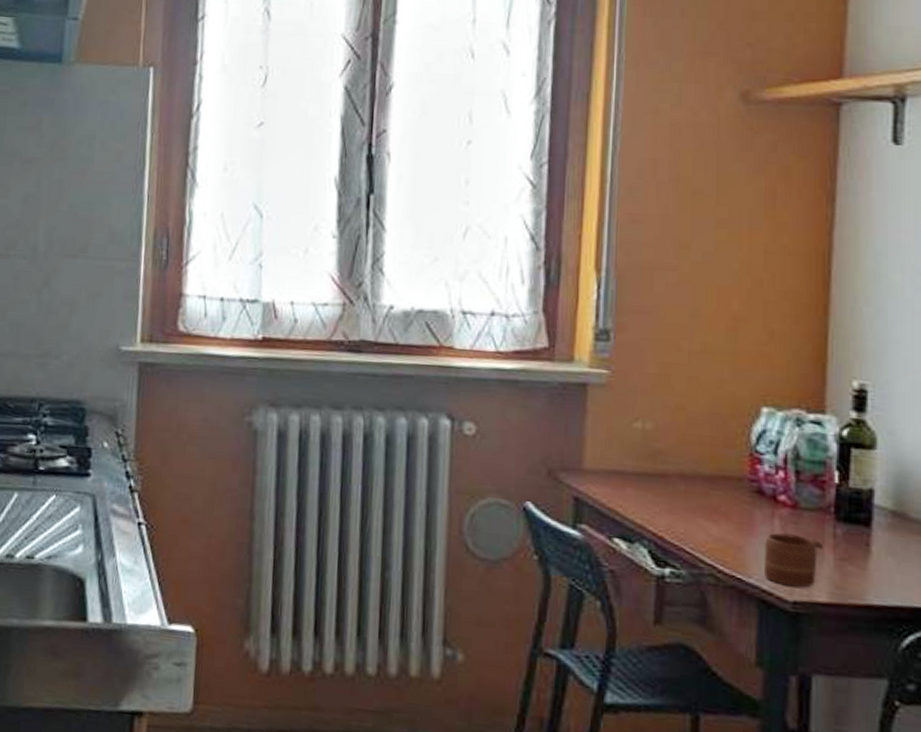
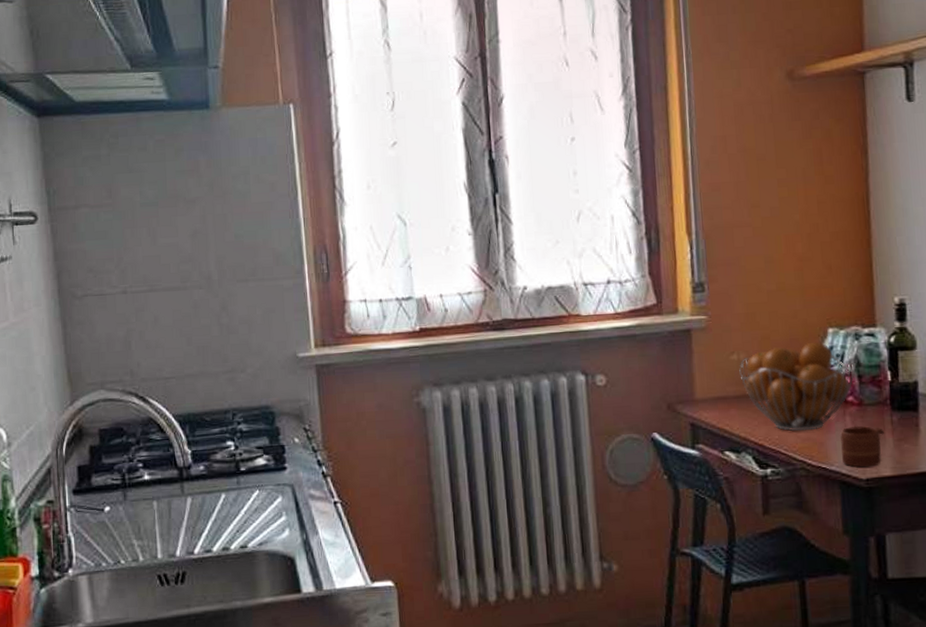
fruit basket: none [642,419,795,529] -> present [739,341,857,431]

